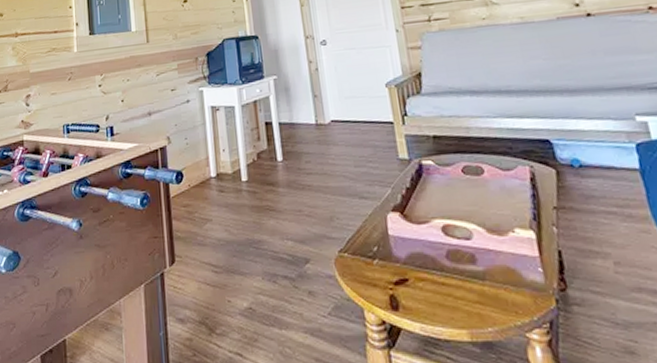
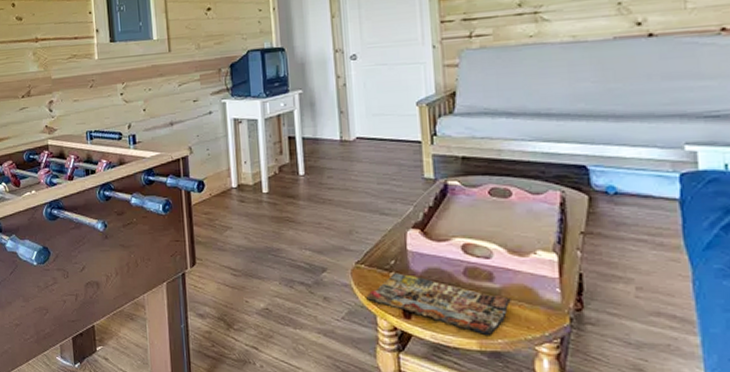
magazine: none [352,260,496,325] -> present [366,273,511,336]

